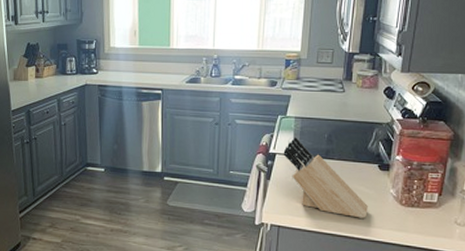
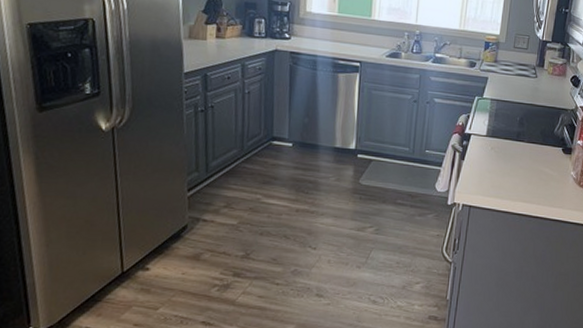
knife block: present [283,137,368,218] -> none [478,119,551,199]

